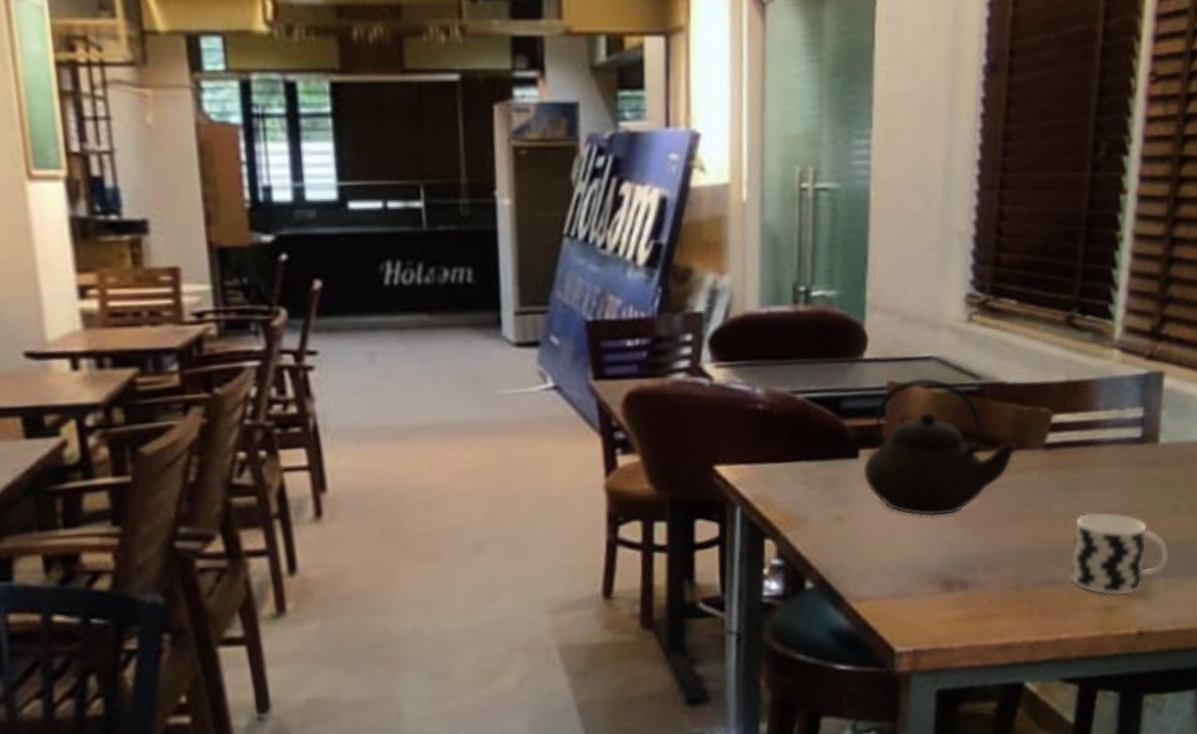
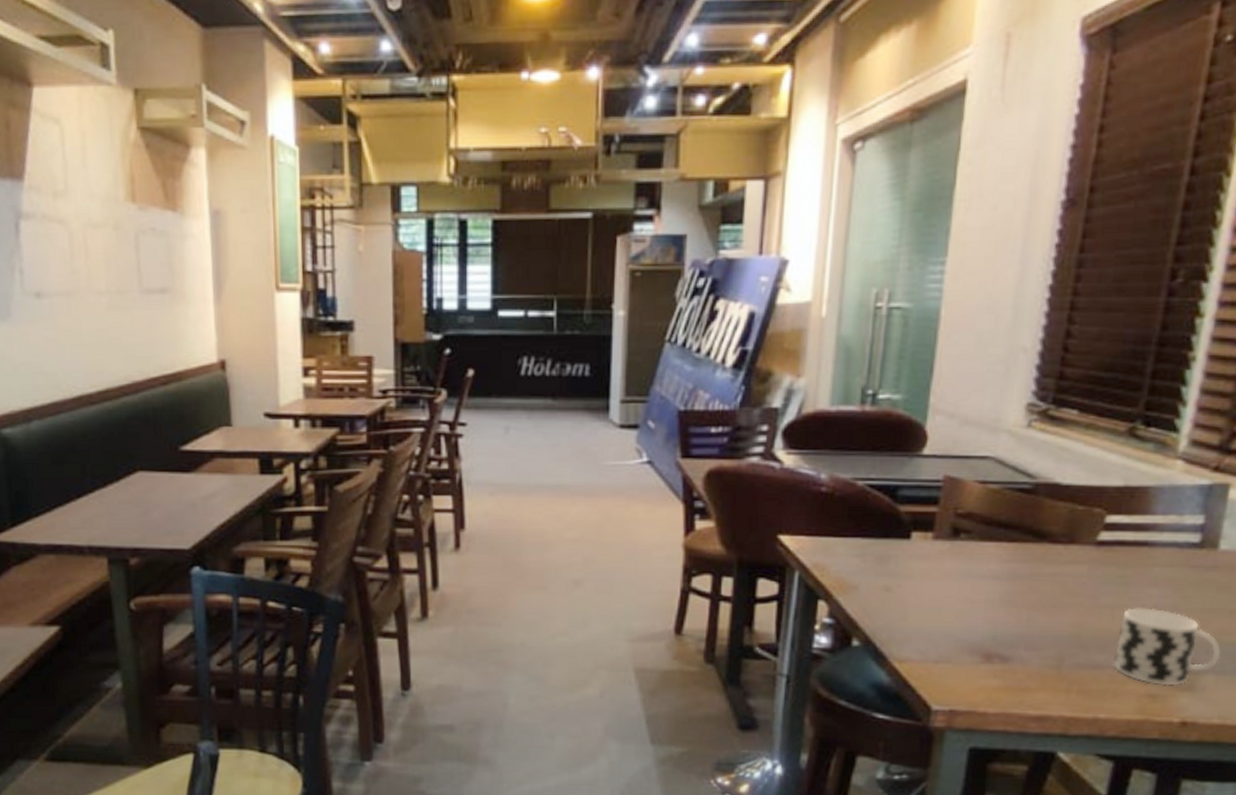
teapot: present [863,377,1016,517] -> none [914,474,1067,596]

